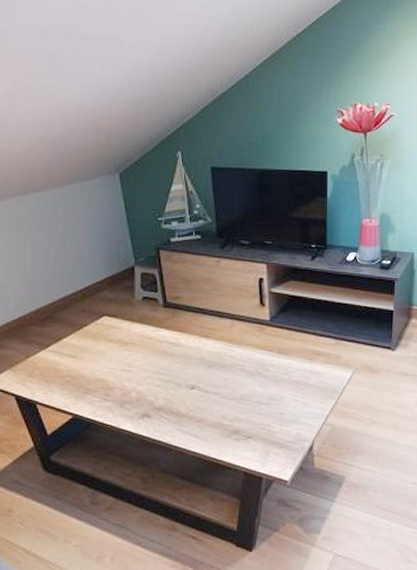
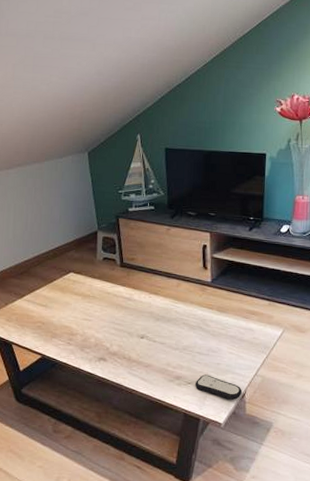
remote control: none [255,426,309,453] -> present [194,374,242,400]

